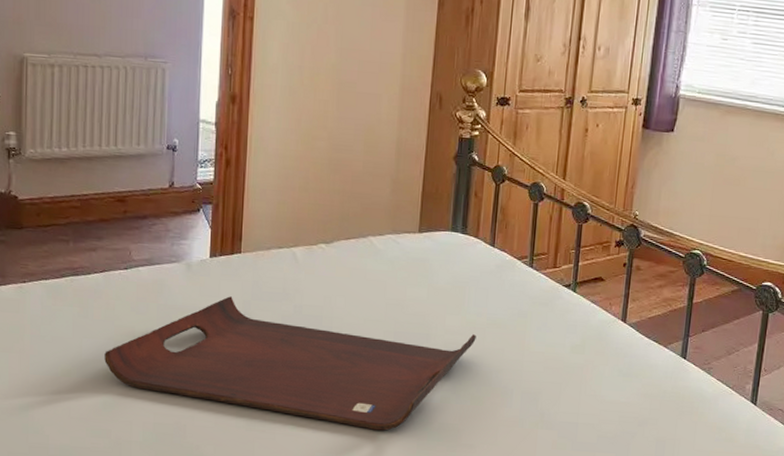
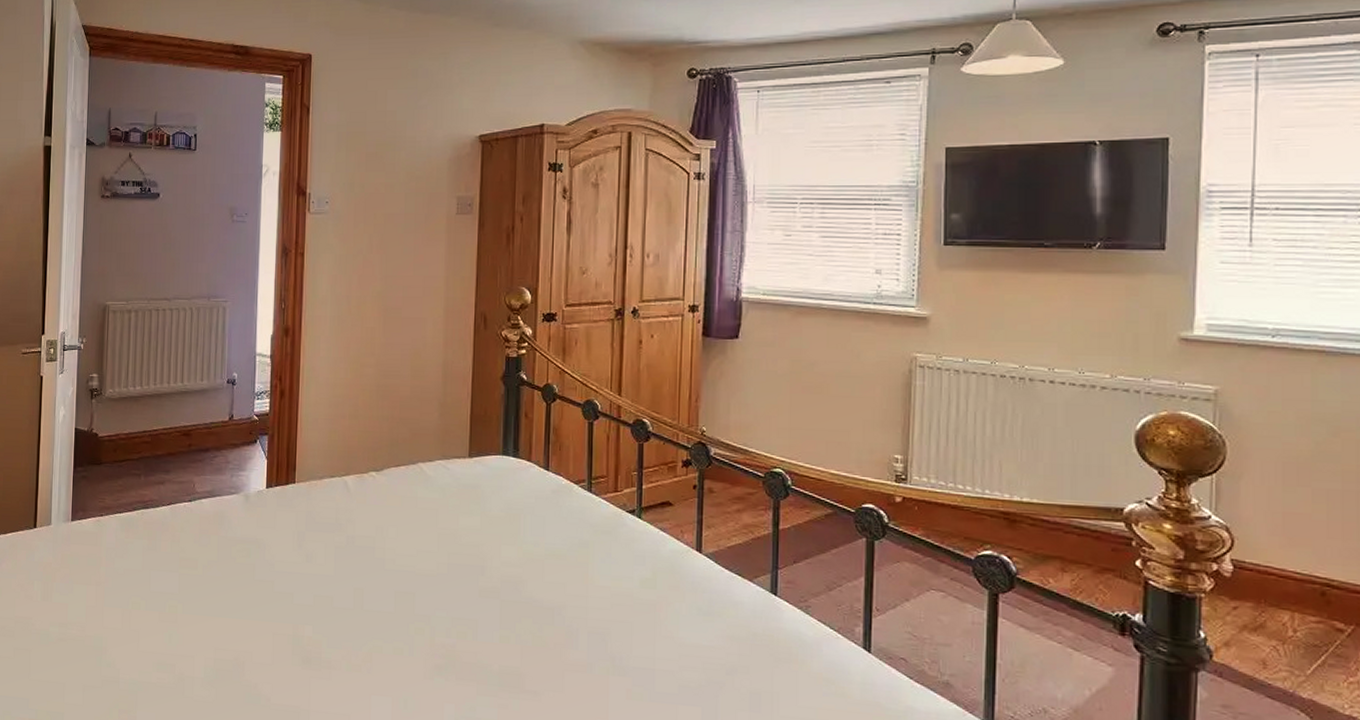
serving tray: present [104,296,476,431] -> none [170,527,535,673]

